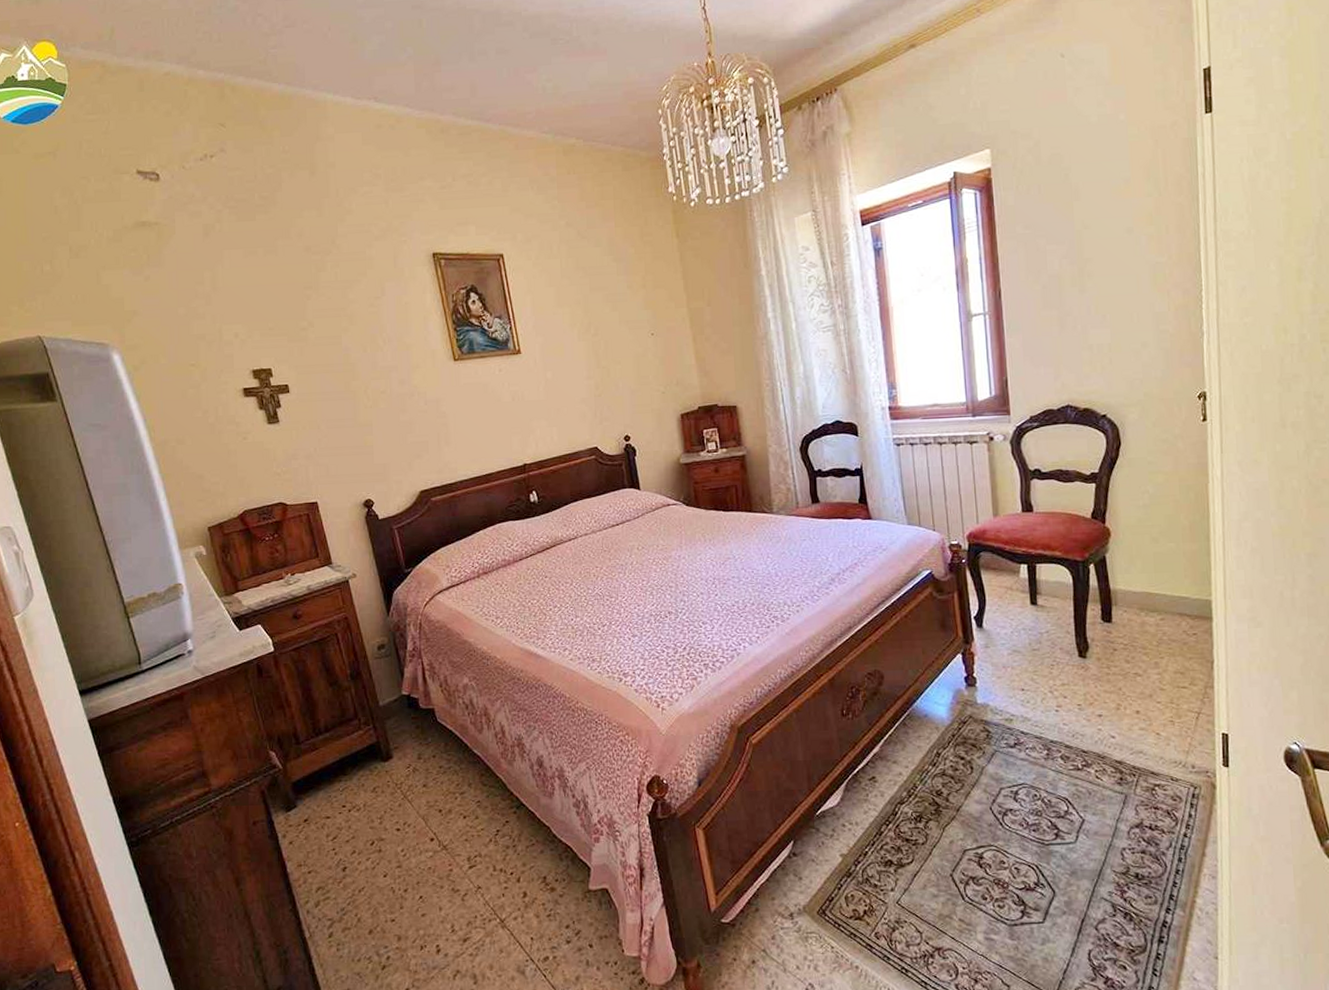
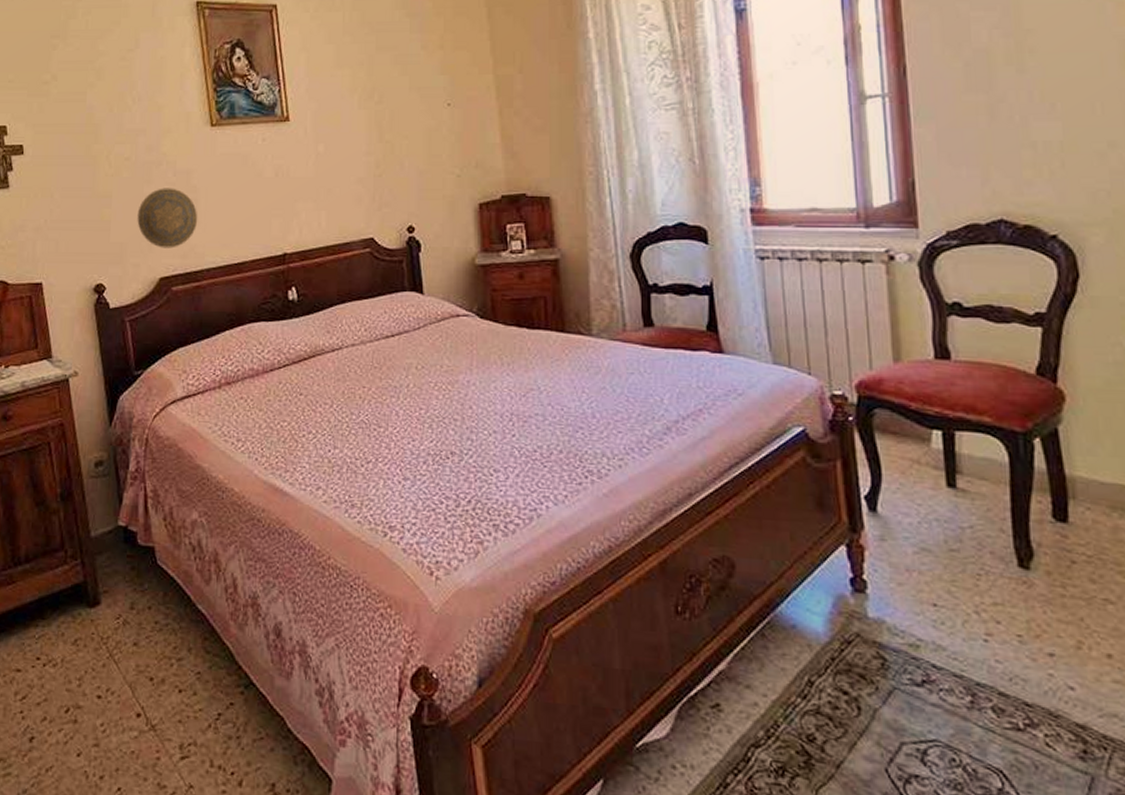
decorative plate: none [396,415,449,466] -> present [137,188,198,248]

